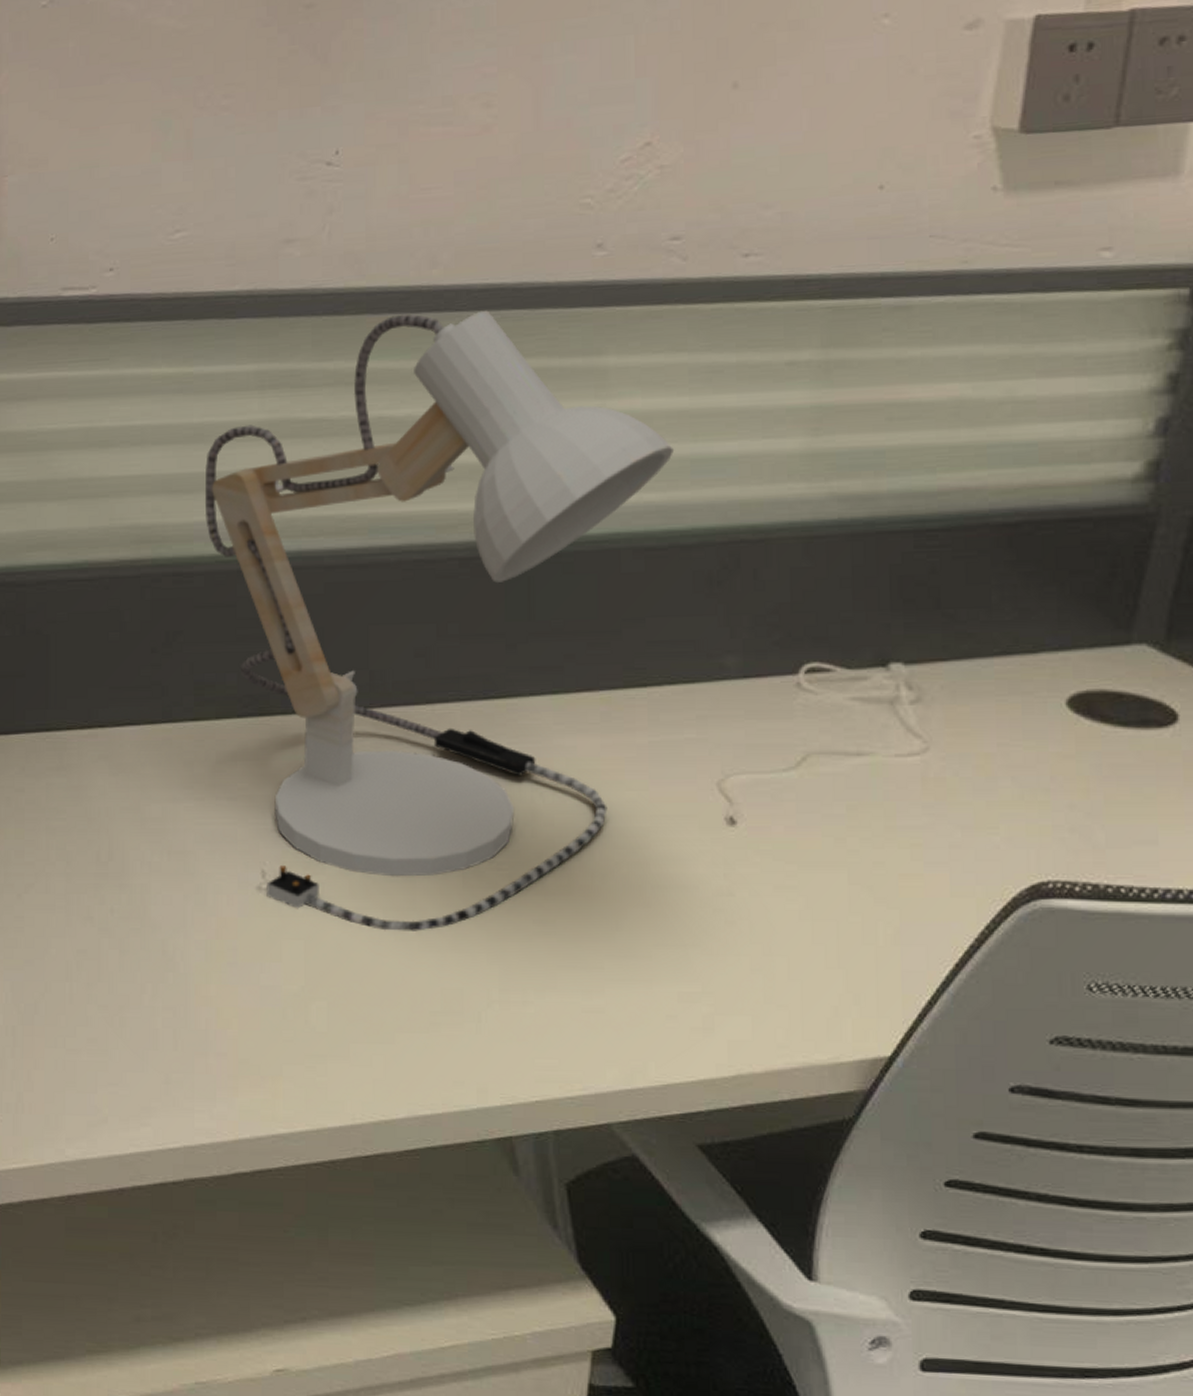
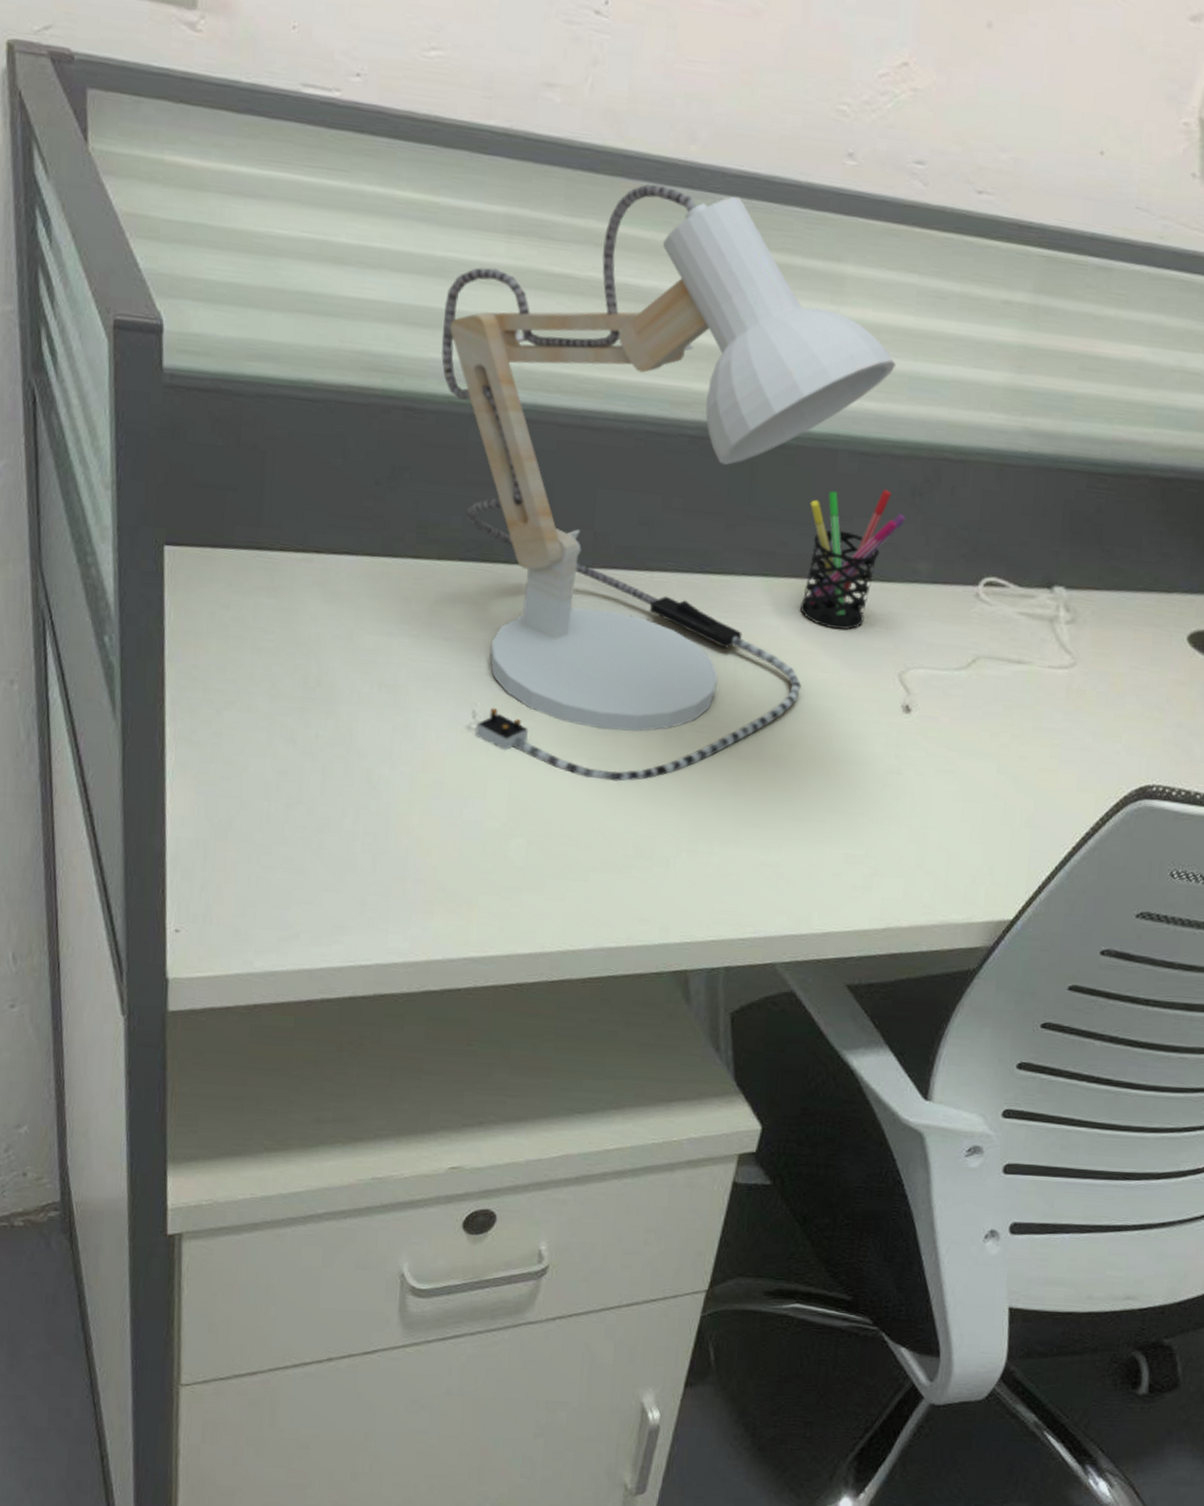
pen holder: none [595,584,705,741] -> present [800,489,906,630]

